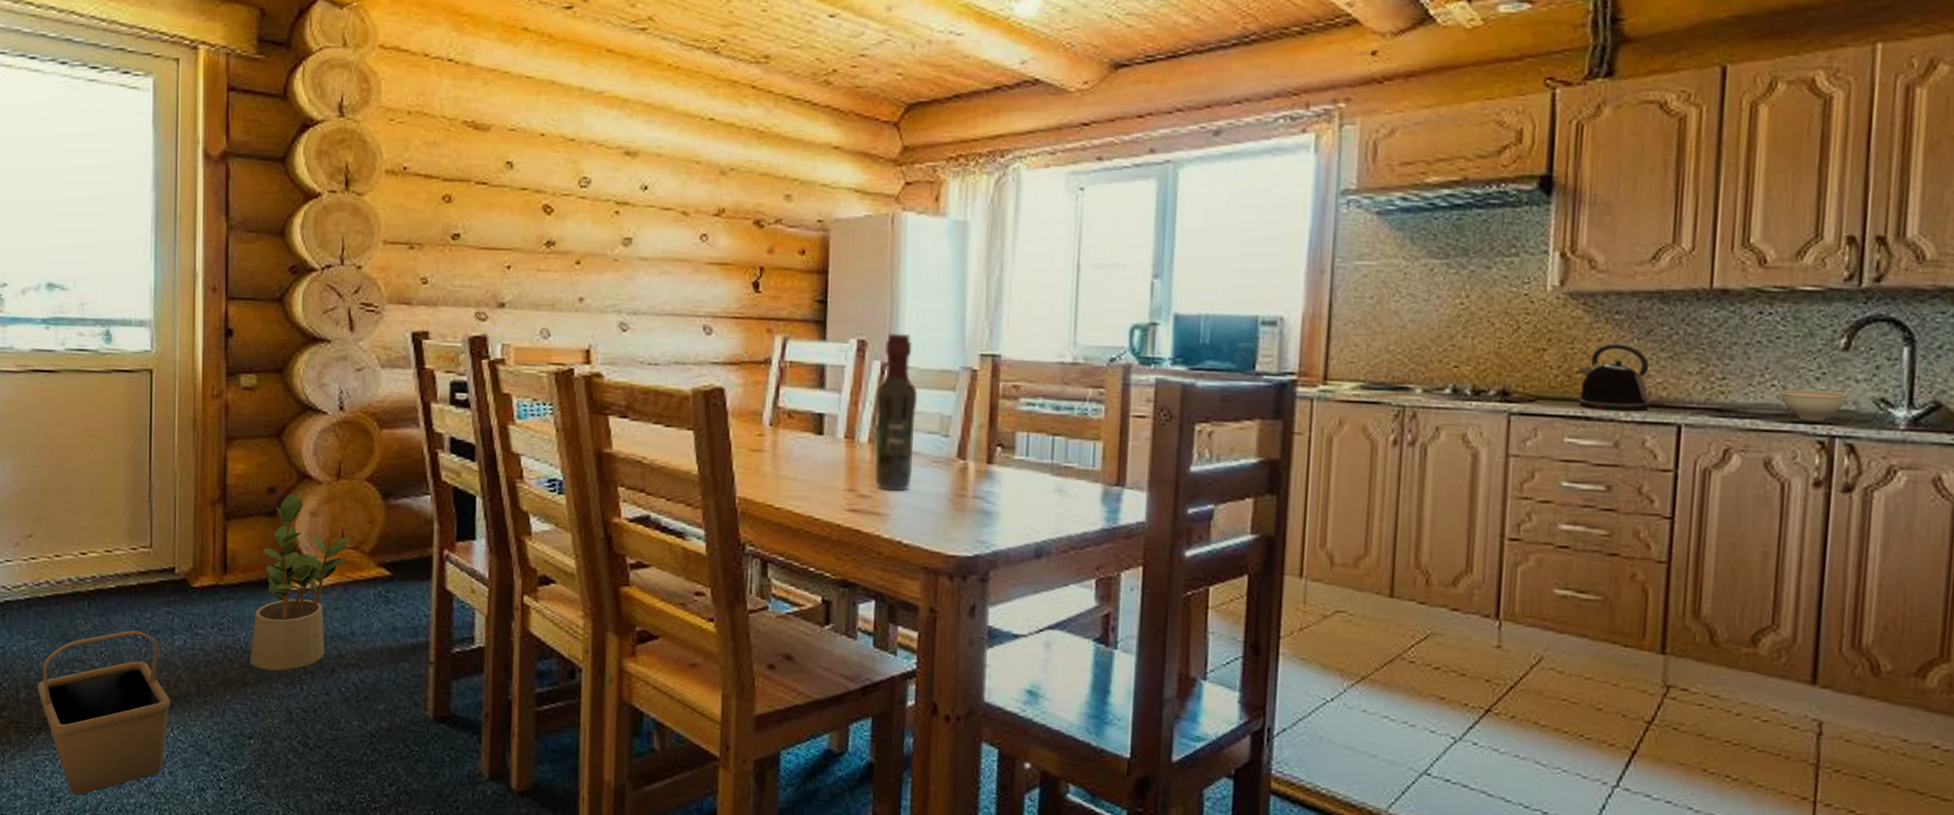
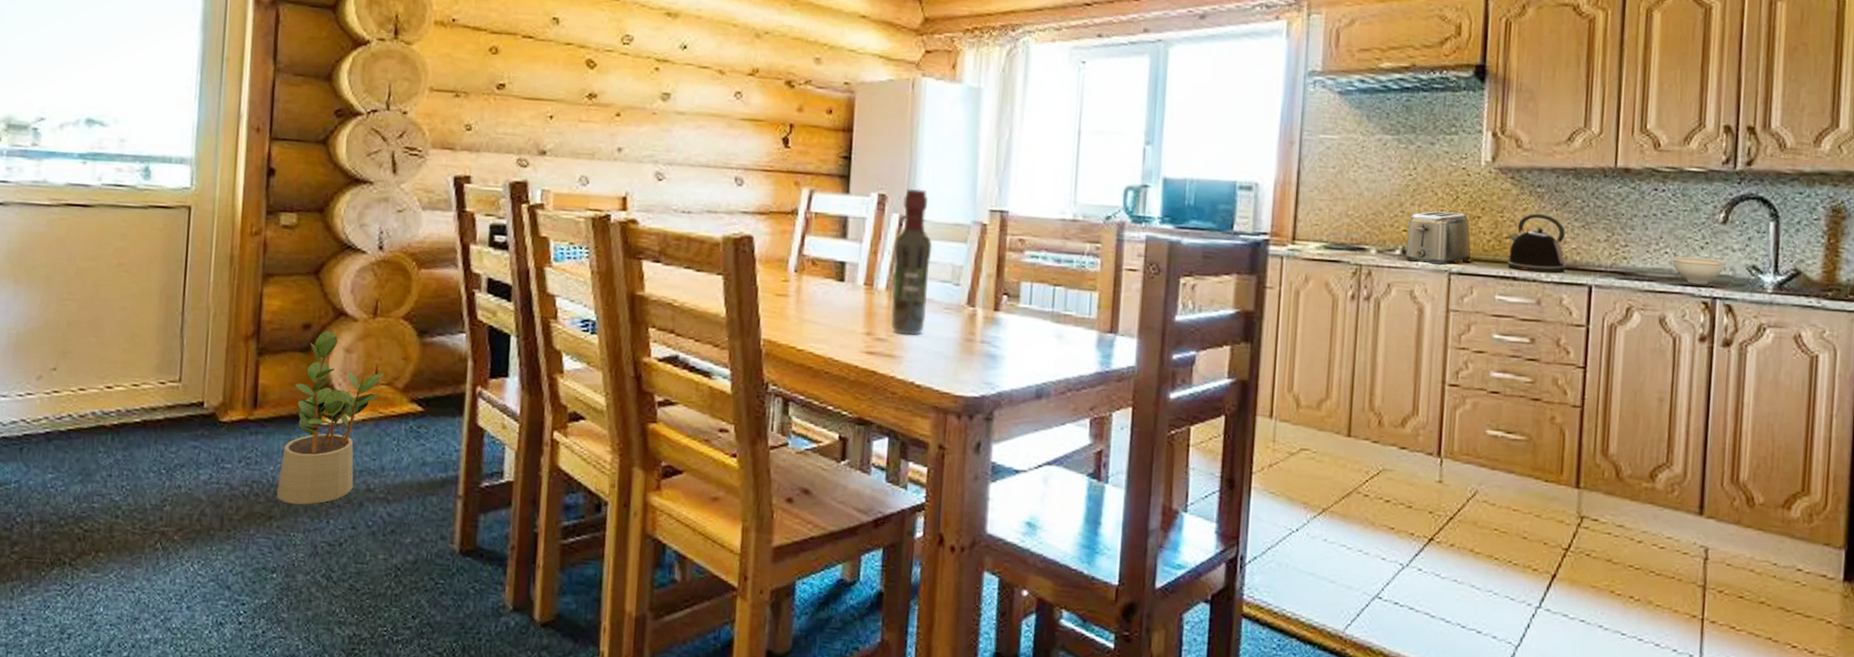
basket: present [38,630,170,795] -> none [53,464,192,631]
toaster: none [1456,344,1535,405] -> present [1405,211,1471,266]

